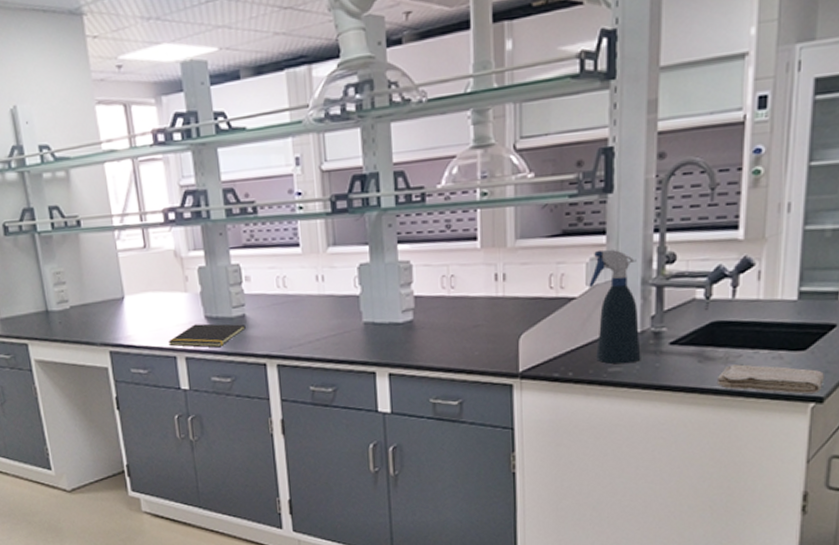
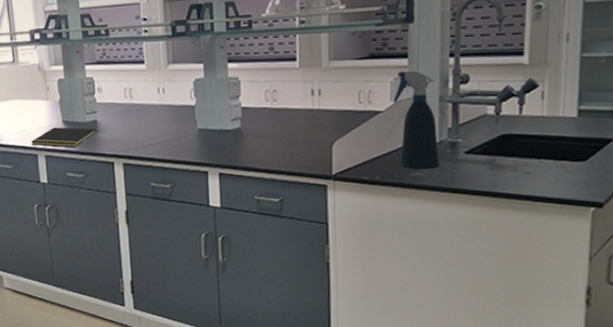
washcloth: present [716,364,824,395] -> none [507,172,603,200]

